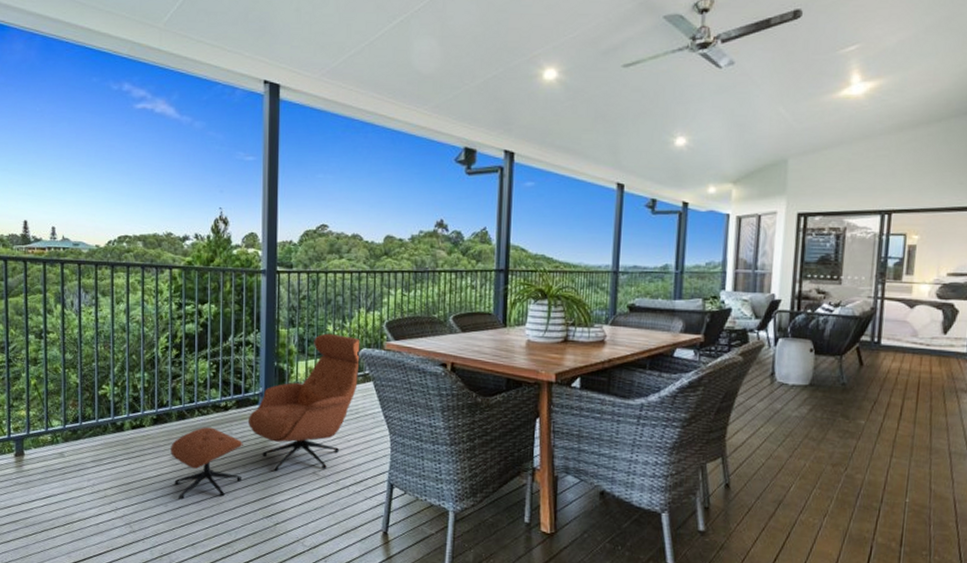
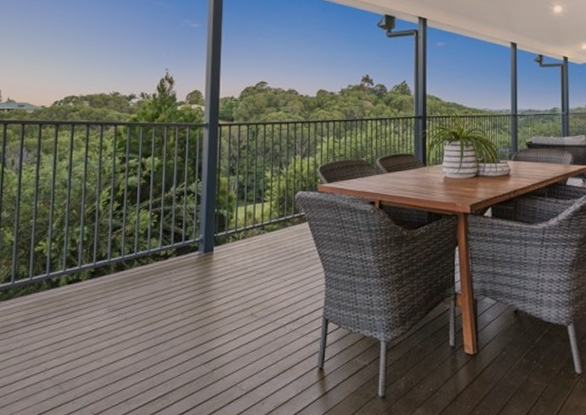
lounge chair: present [171,333,360,500] -> none [107,179,296,353]

